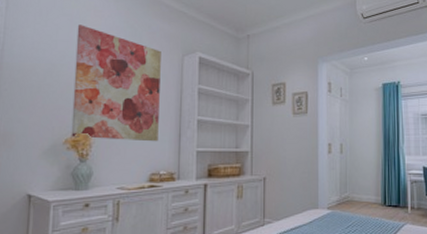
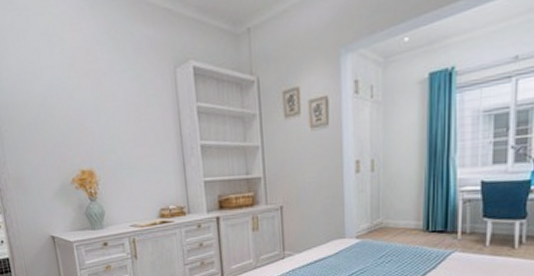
wall art: present [71,24,161,142] -> none [57,44,162,176]

